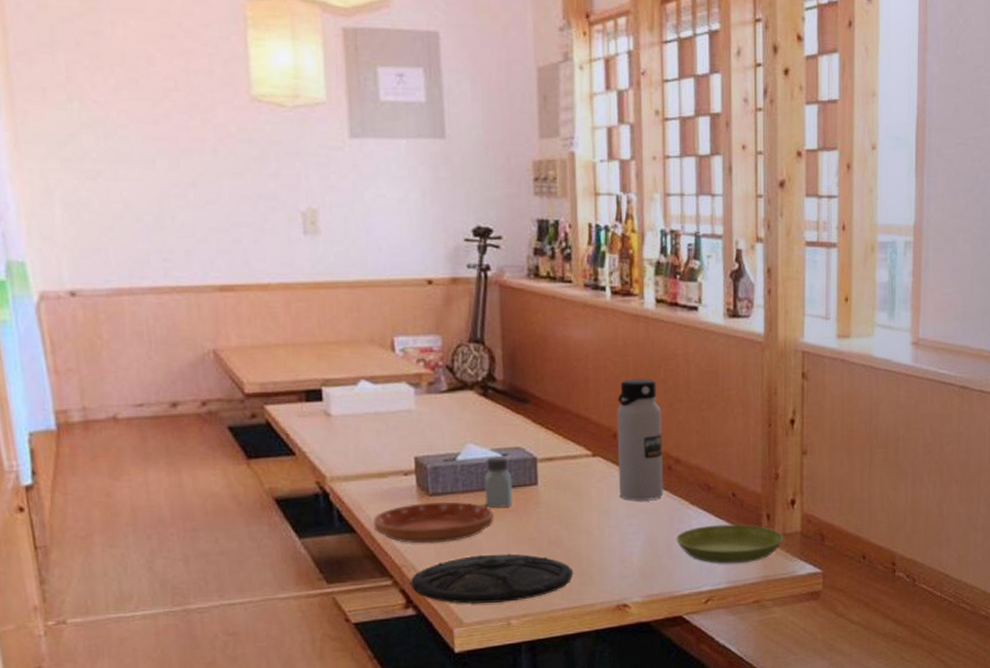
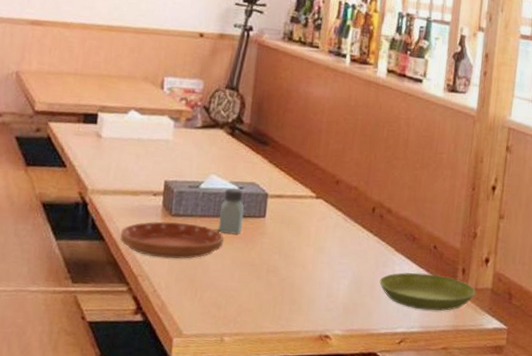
plate: present [410,553,574,604] -> none [142,273,285,320]
water bottle: present [617,379,663,500] -> none [335,135,381,243]

